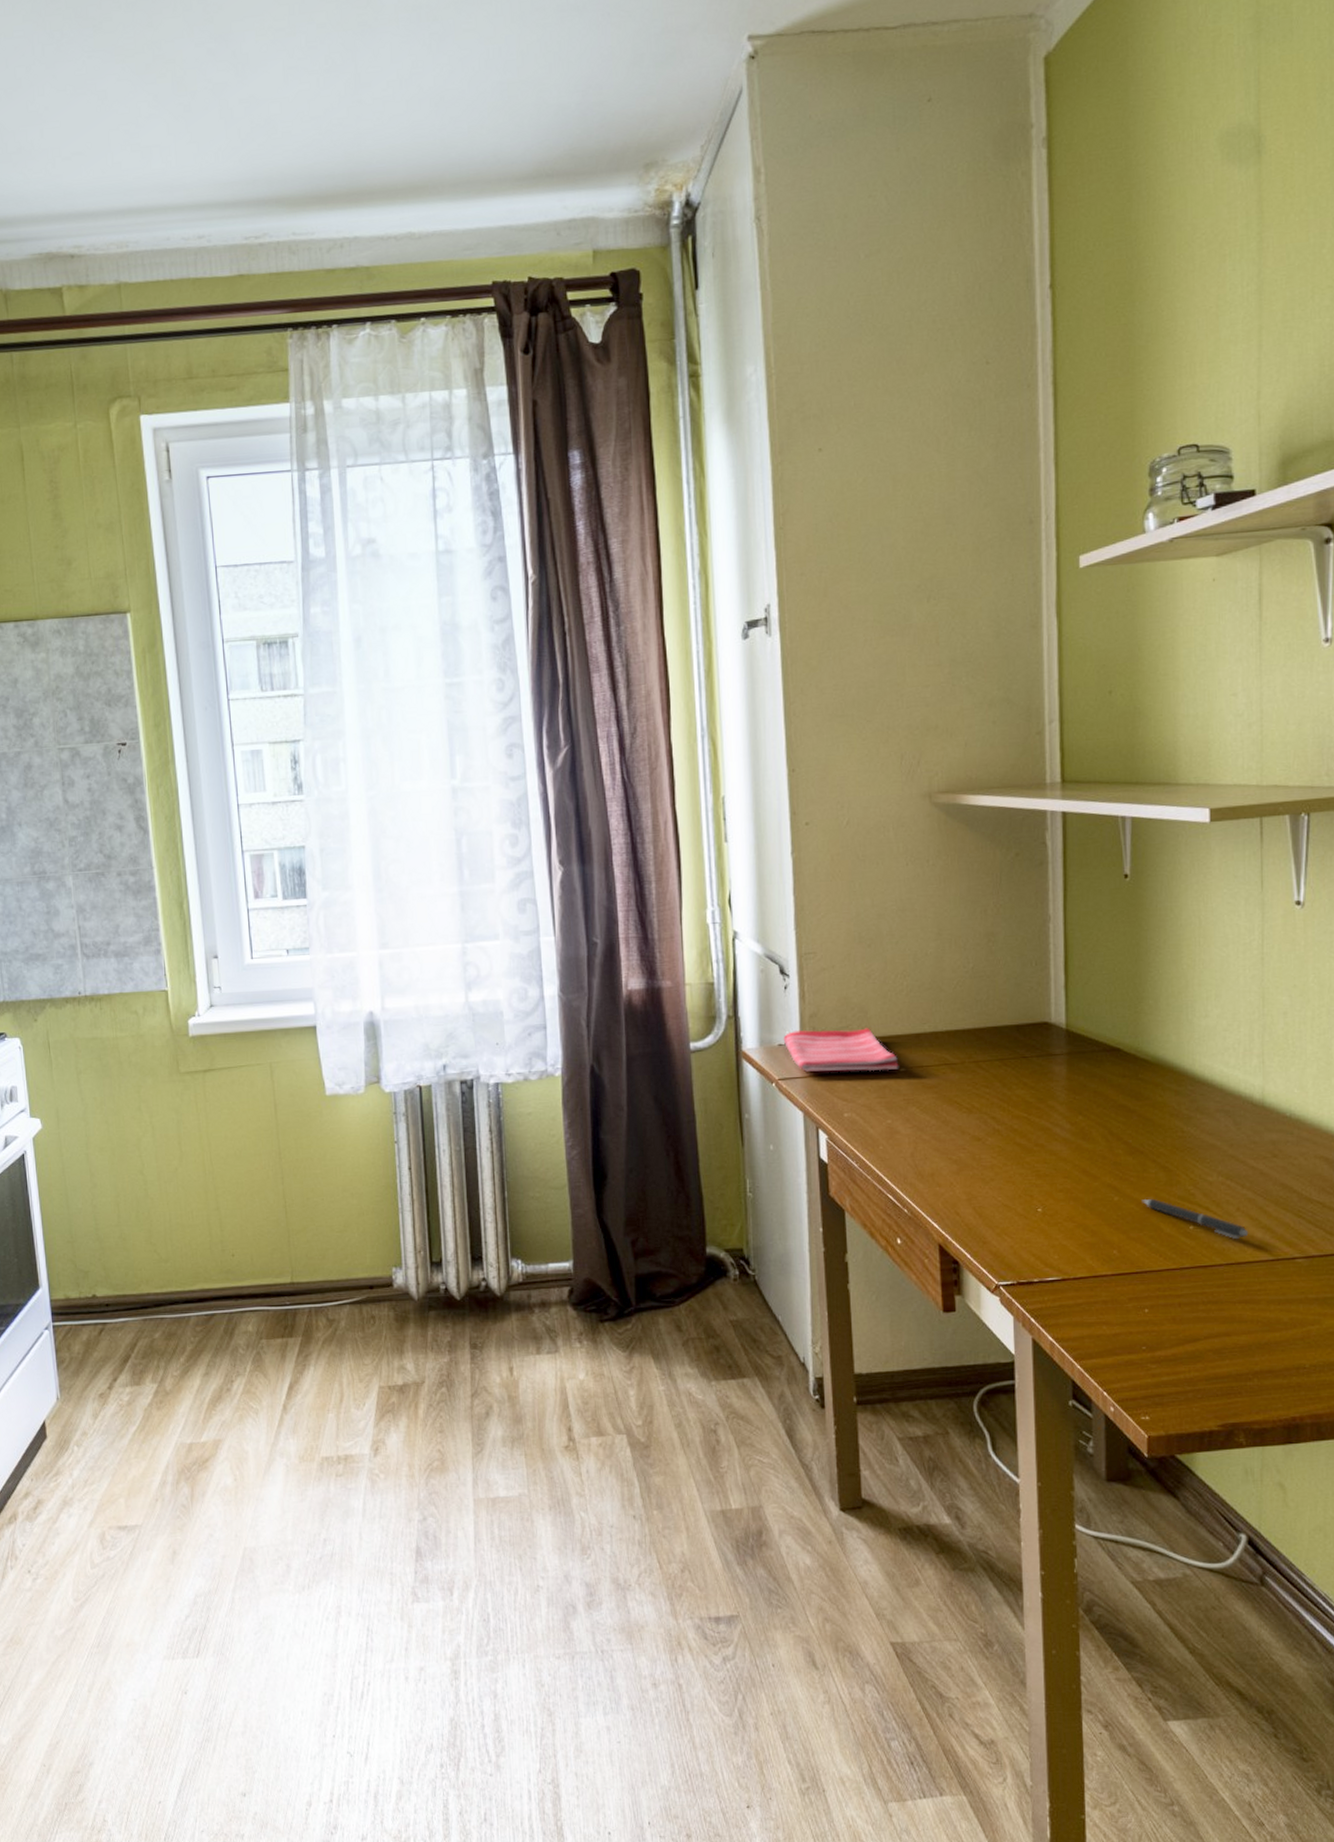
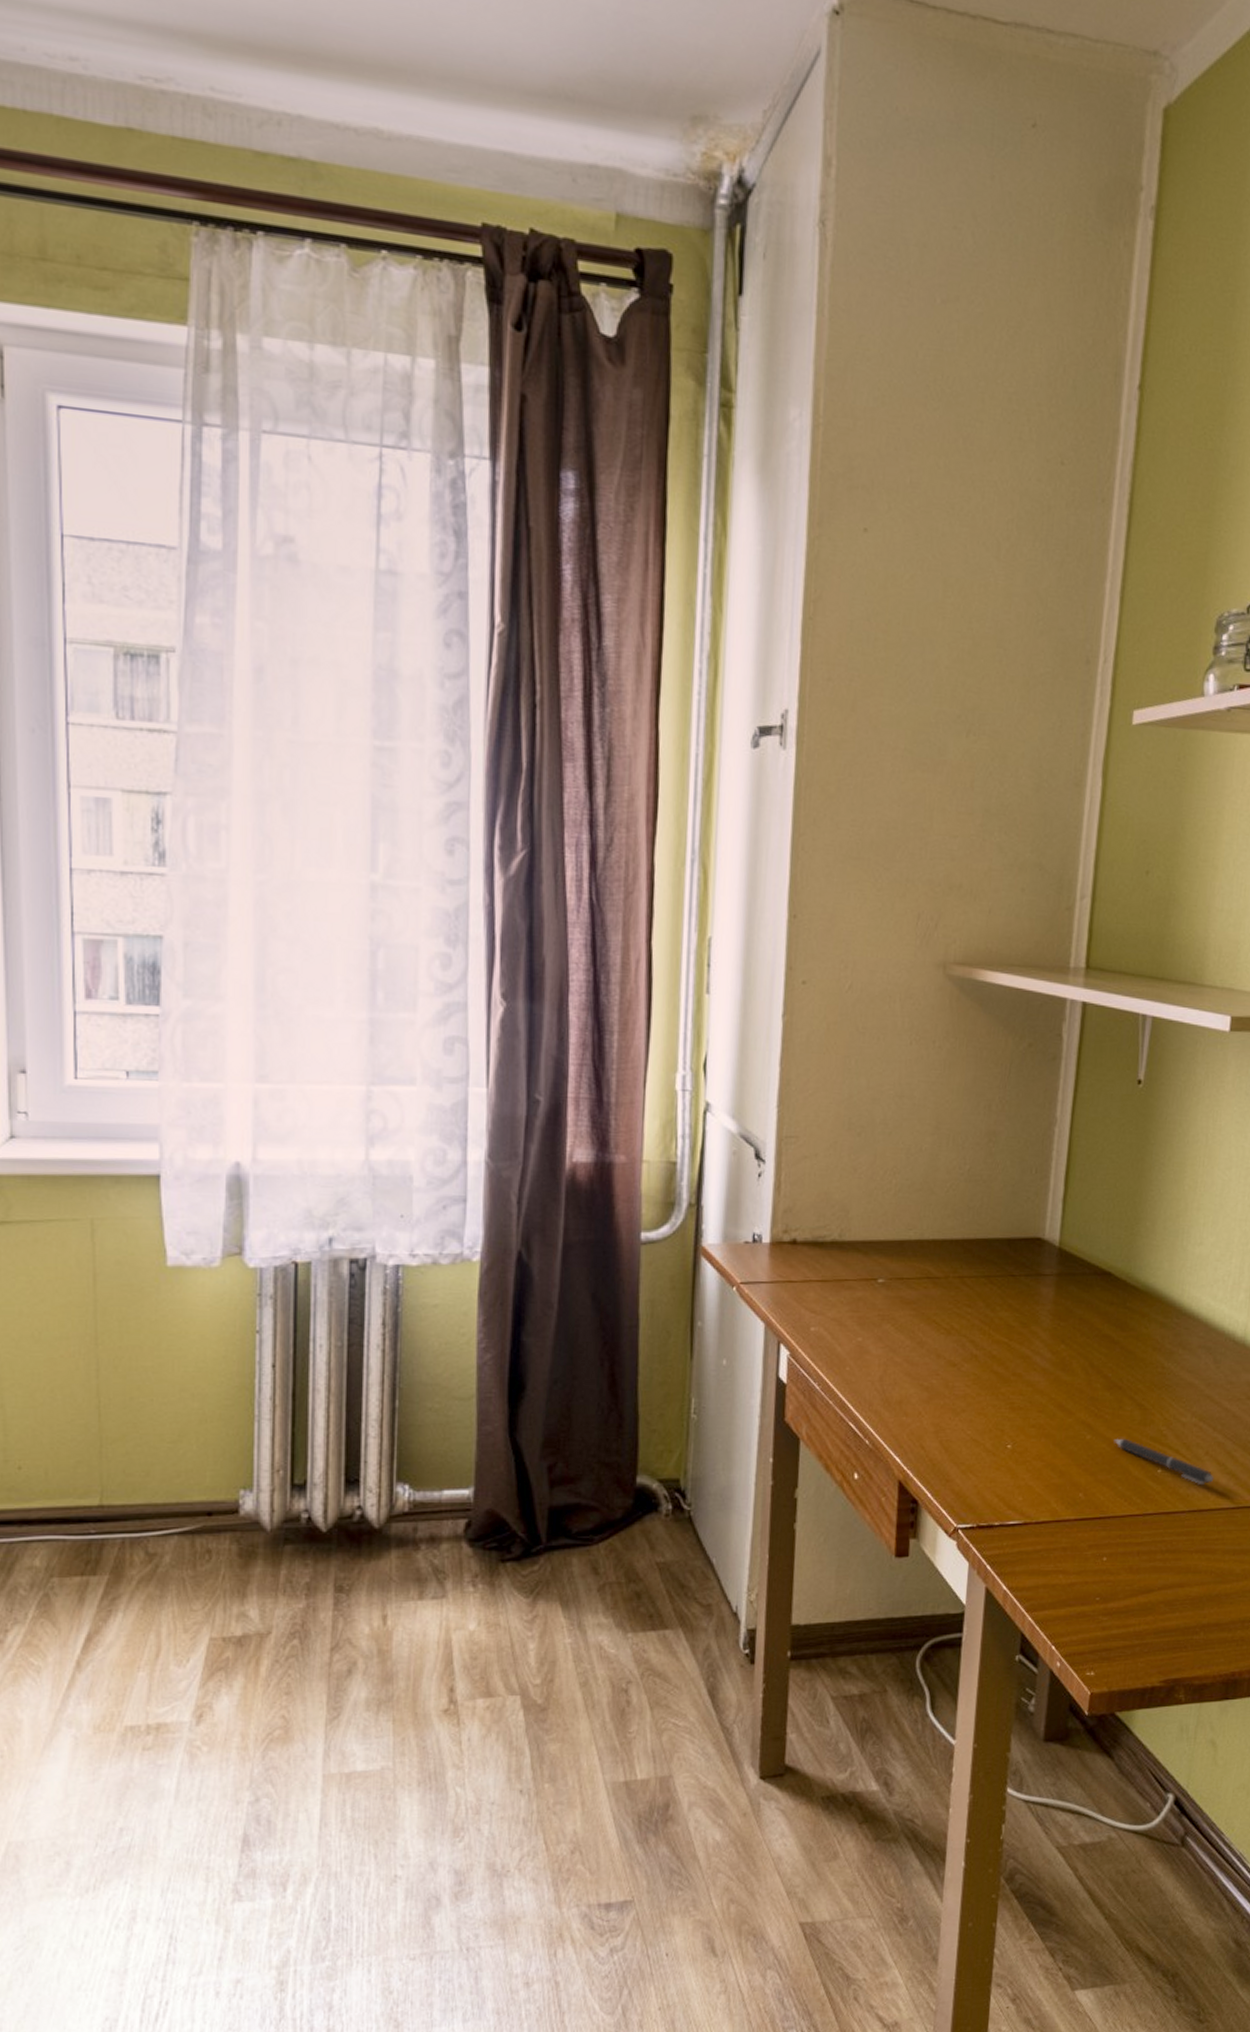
dish towel: present [783,1028,899,1072] -> none [750,1226,878,1281]

